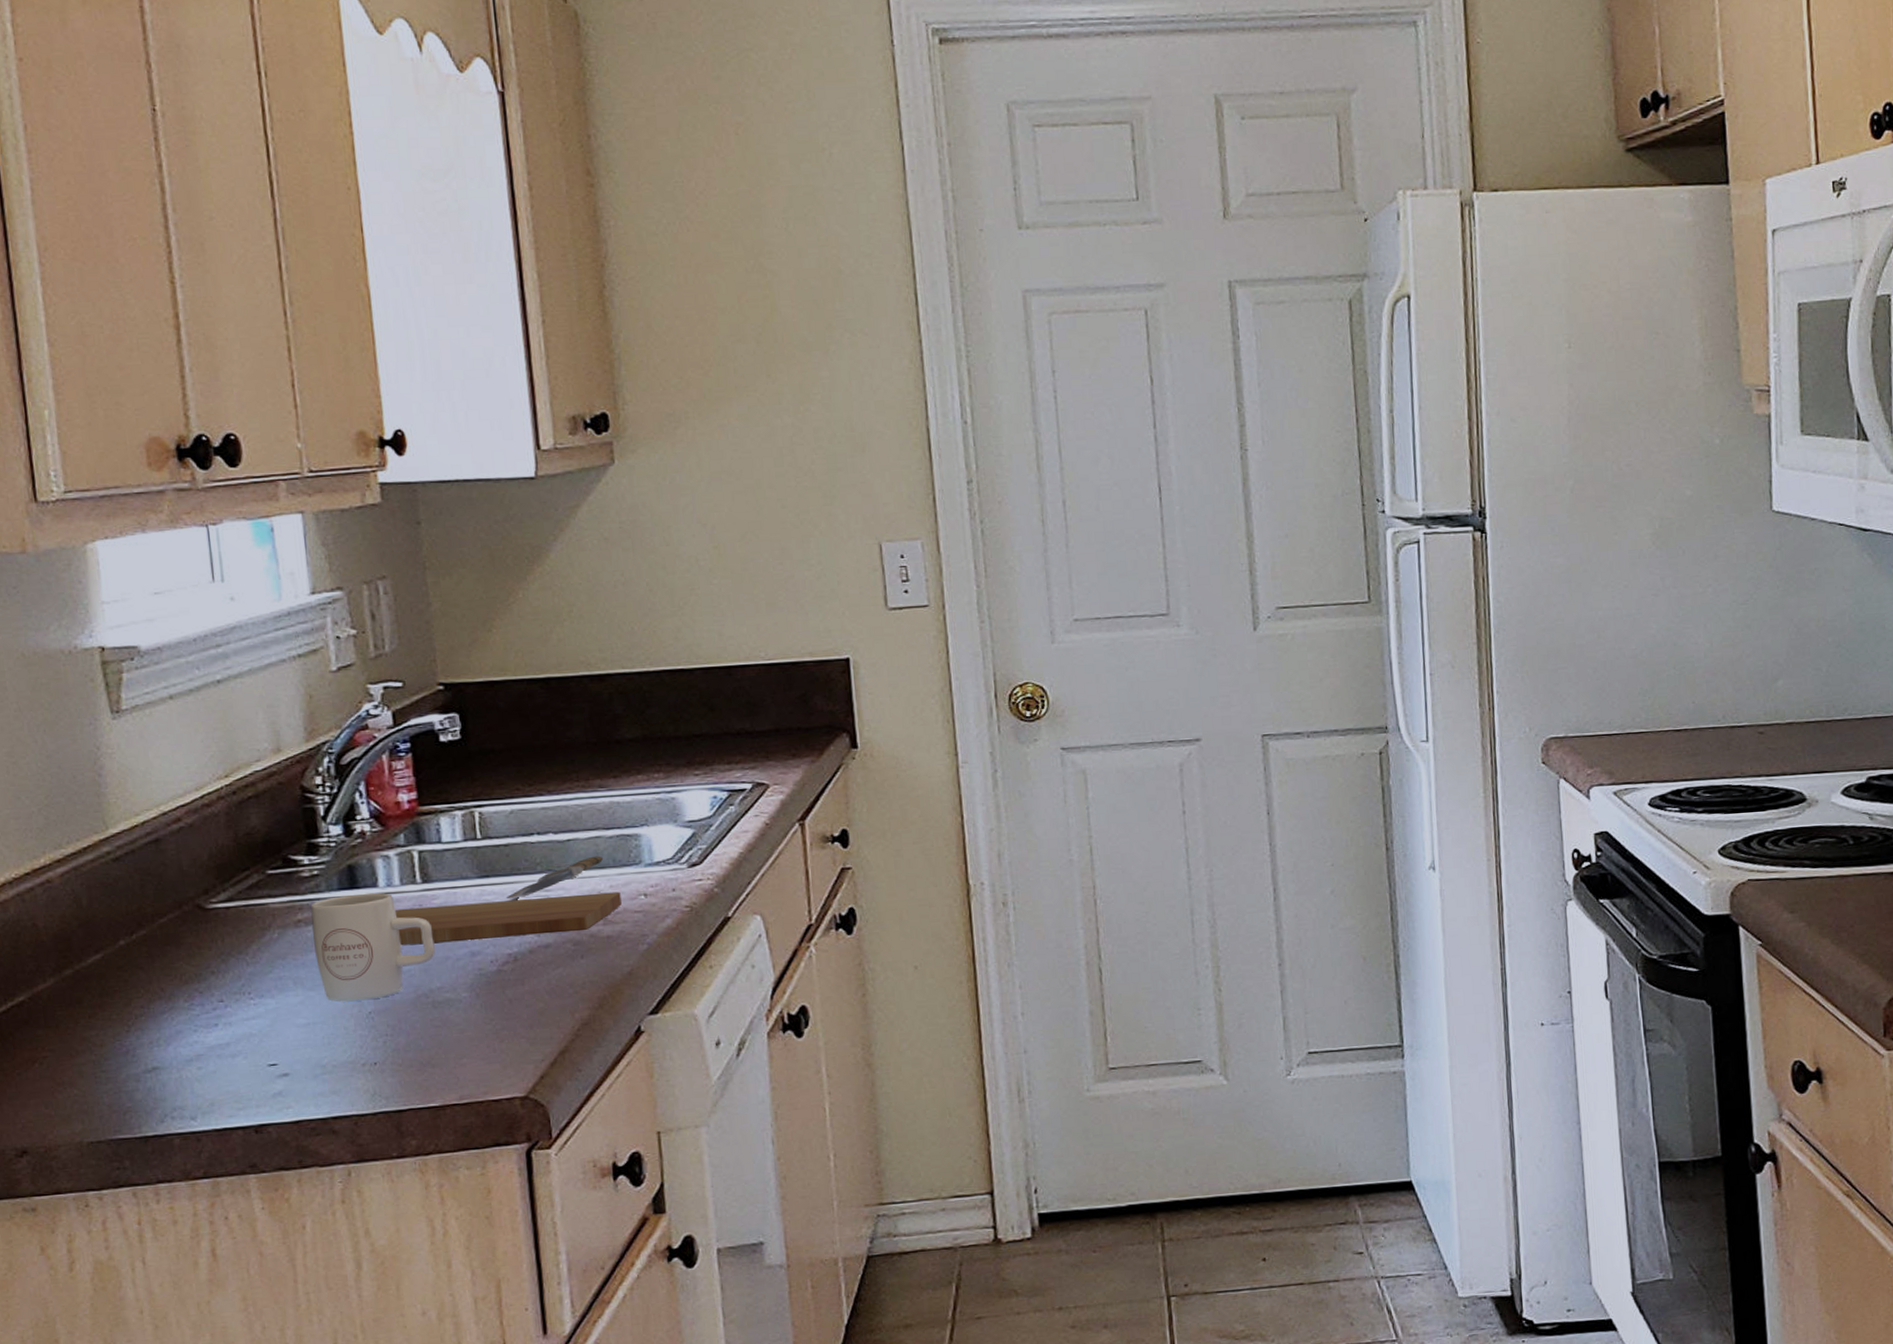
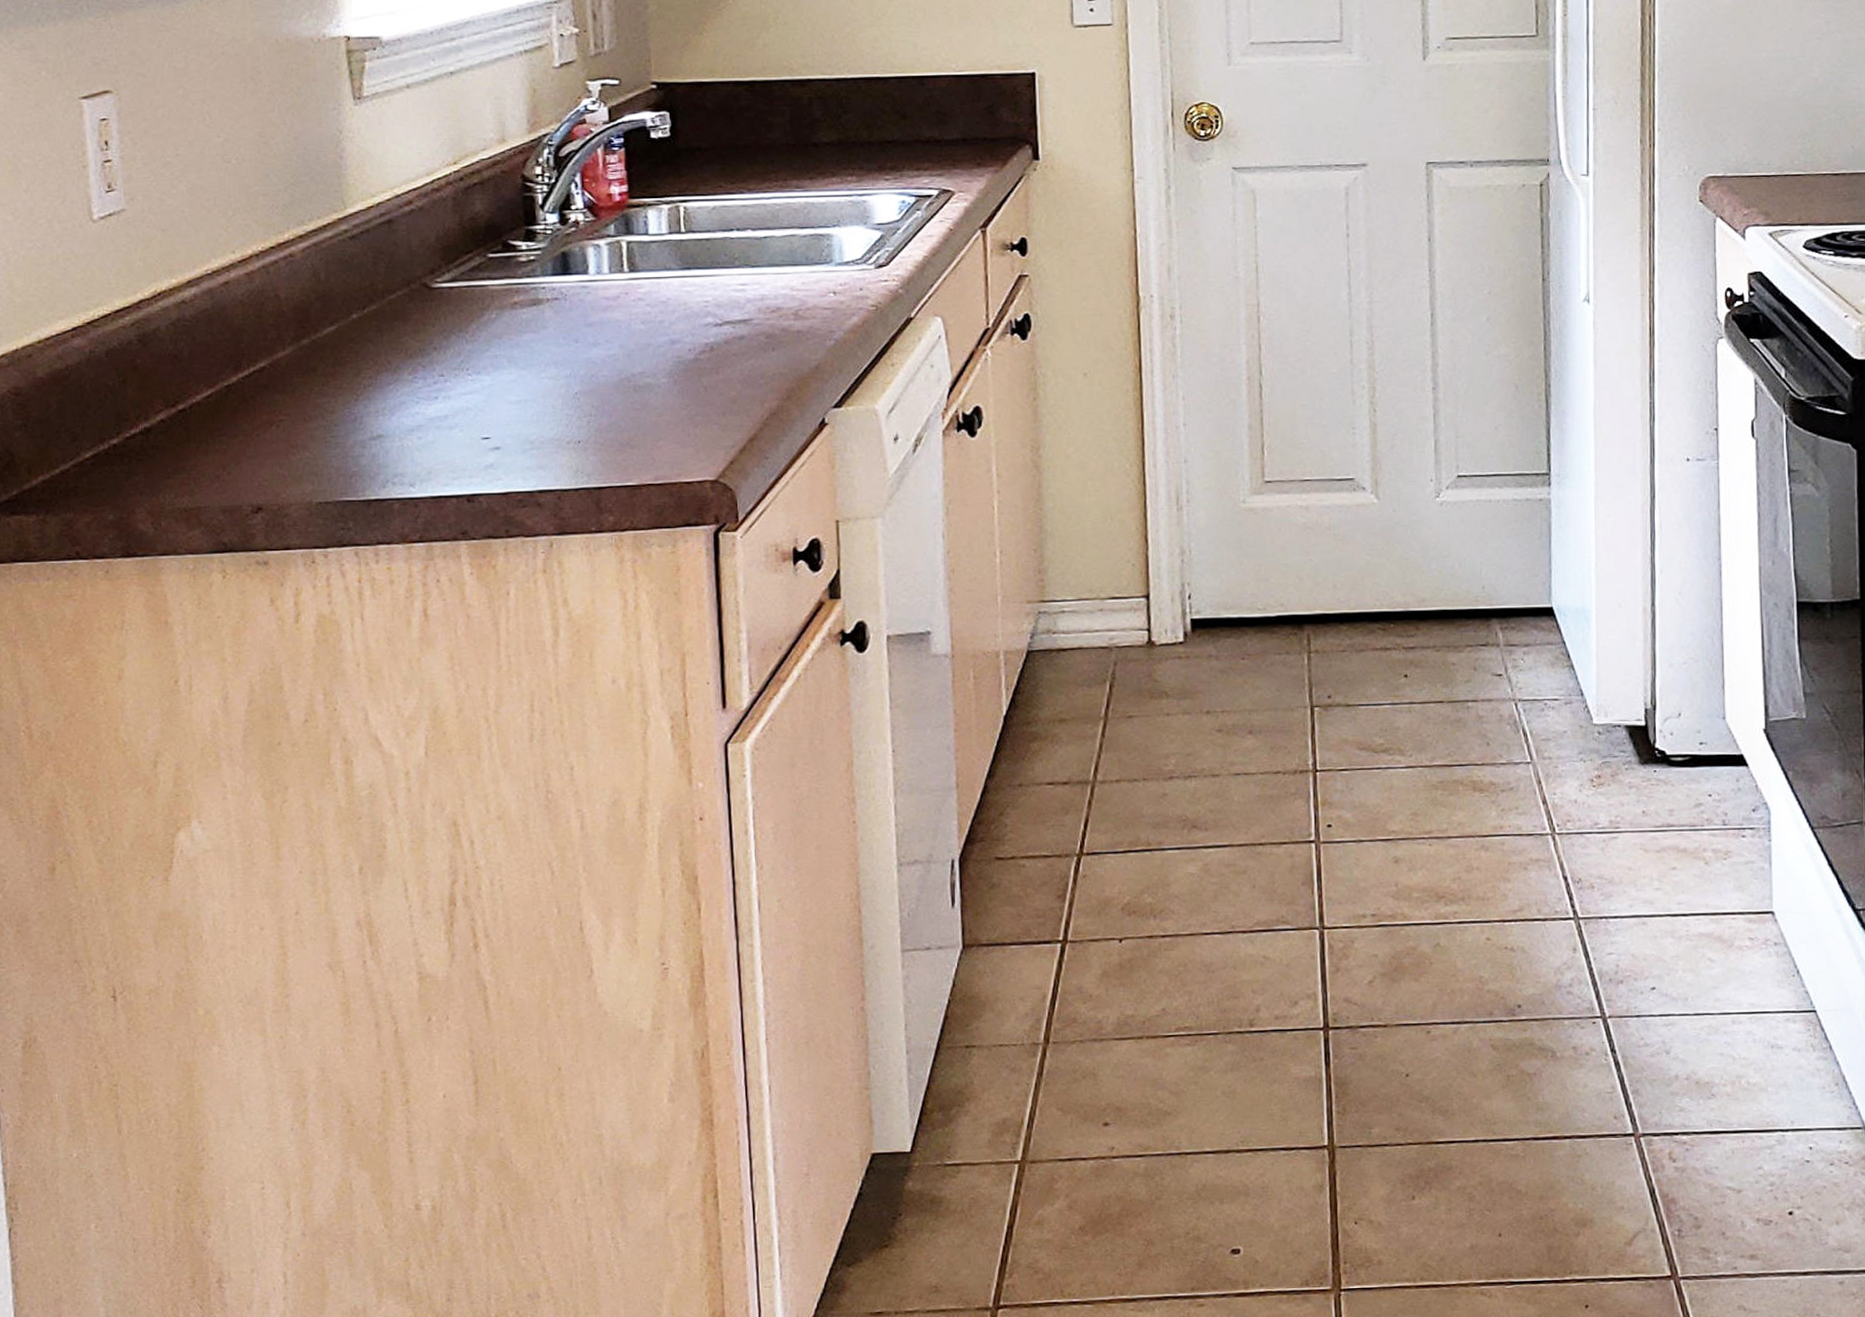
mug: present [310,892,435,1003] -> none [526,279,638,382]
cutting board: present [394,891,622,945] -> none [602,288,812,330]
knife: present [505,856,603,898] -> none [705,253,796,290]

